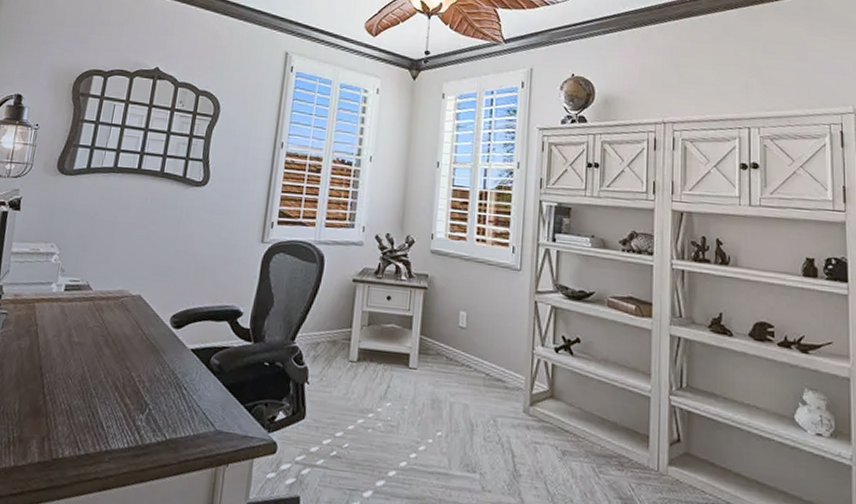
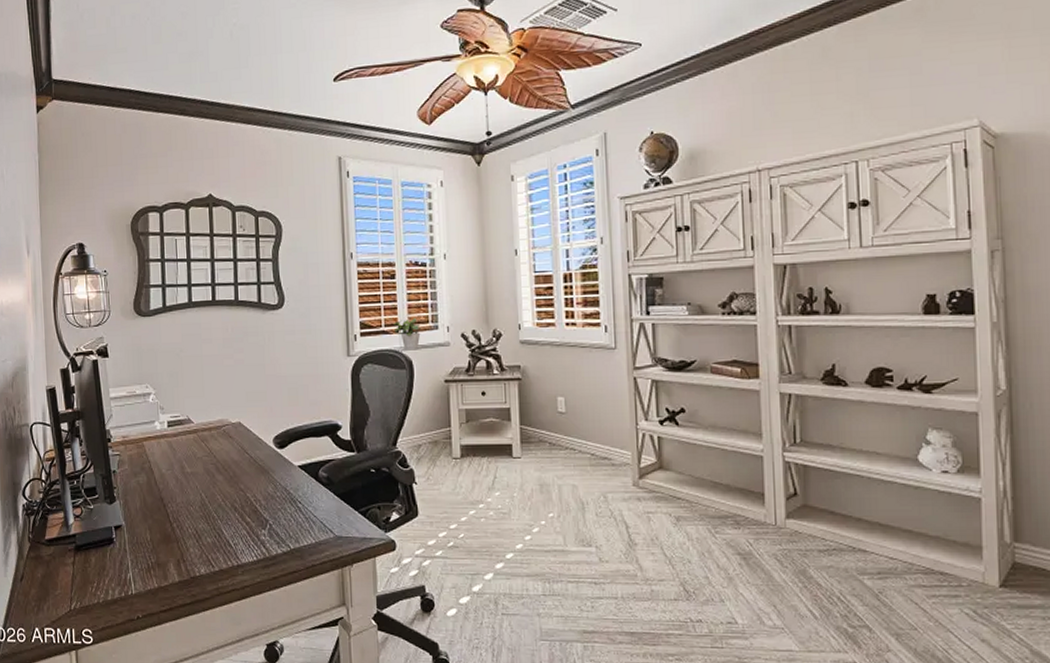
potted plant: none [311,214,339,246] -> present [393,318,422,351]

